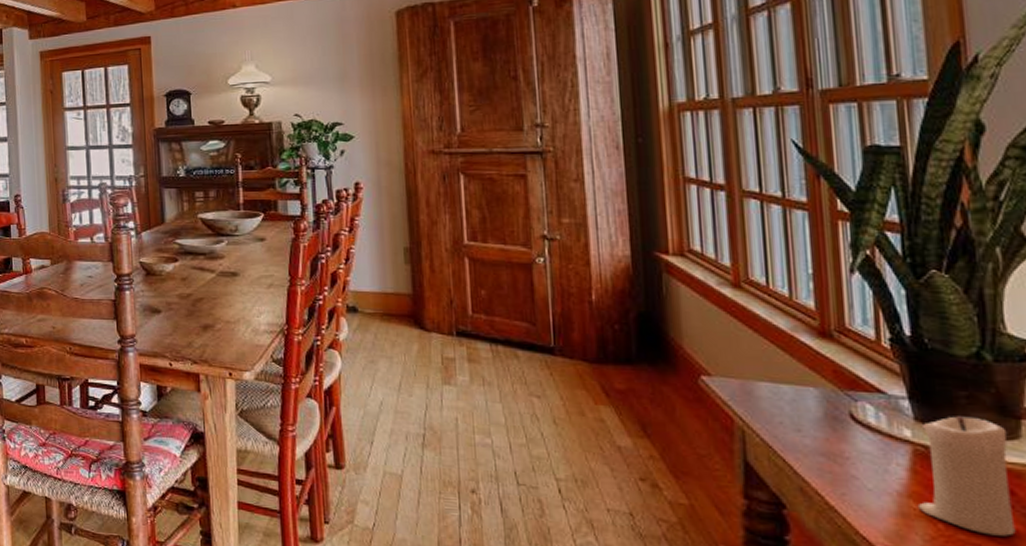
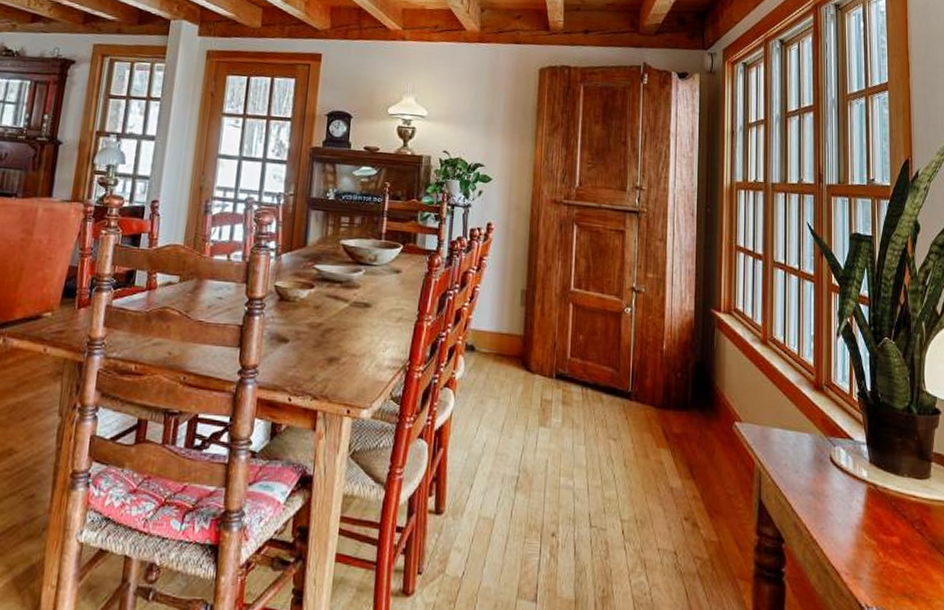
candle: present [917,416,1016,537] -> none [868,459,925,561]

